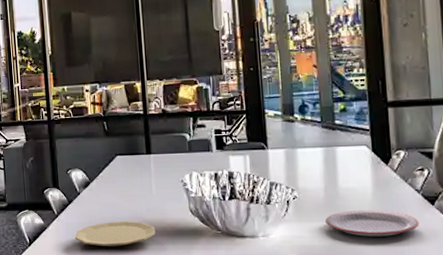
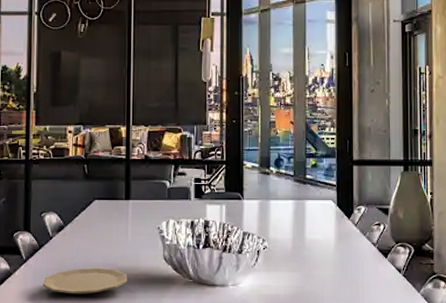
plate: present [325,209,420,237] -> none [292,260,374,287]

